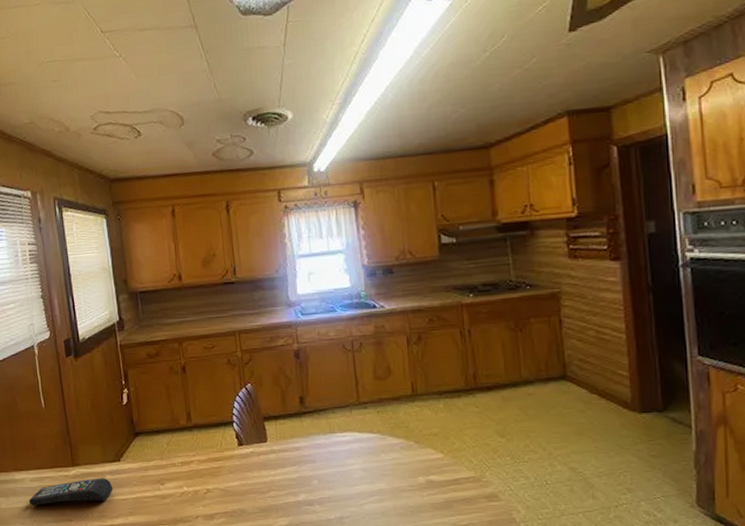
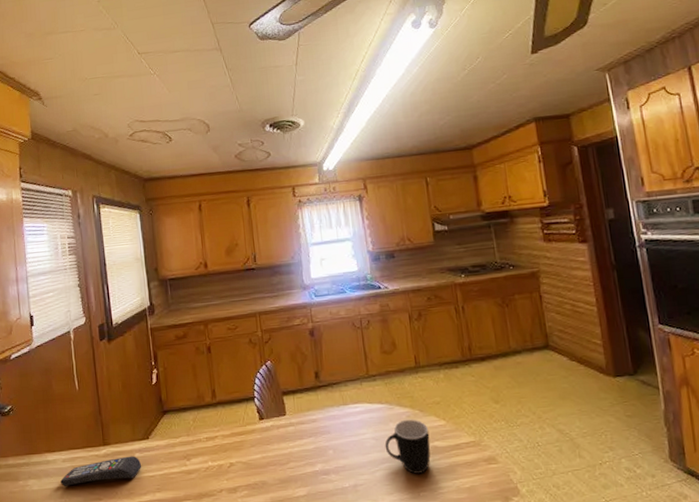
mug: none [375,450,426,508] -> present [385,419,431,474]

